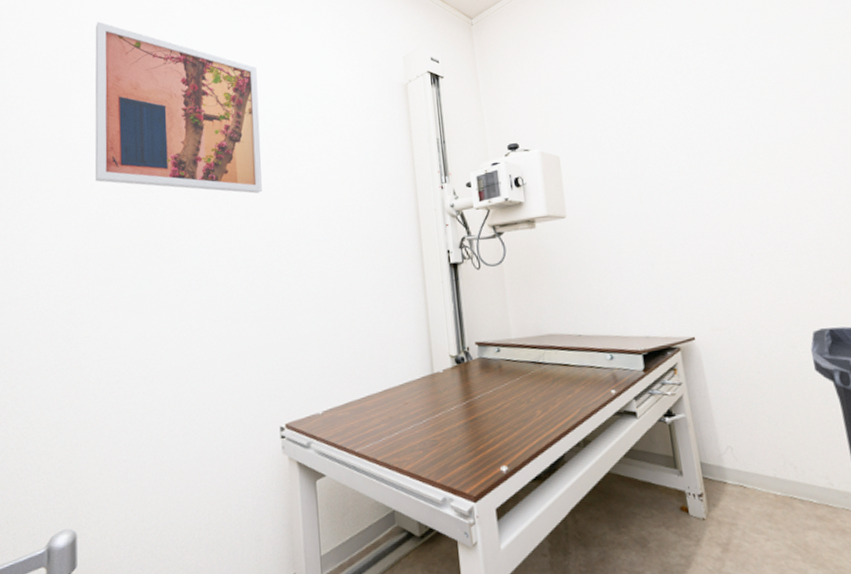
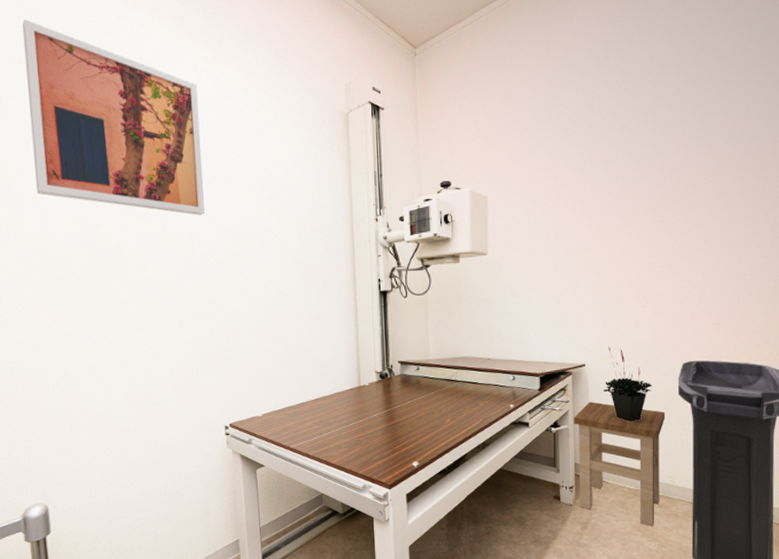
stool: none [689,383,818,549] -> present [573,402,666,528]
potted plant: none [719,314,781,407] -> present [604,345,652,421]

